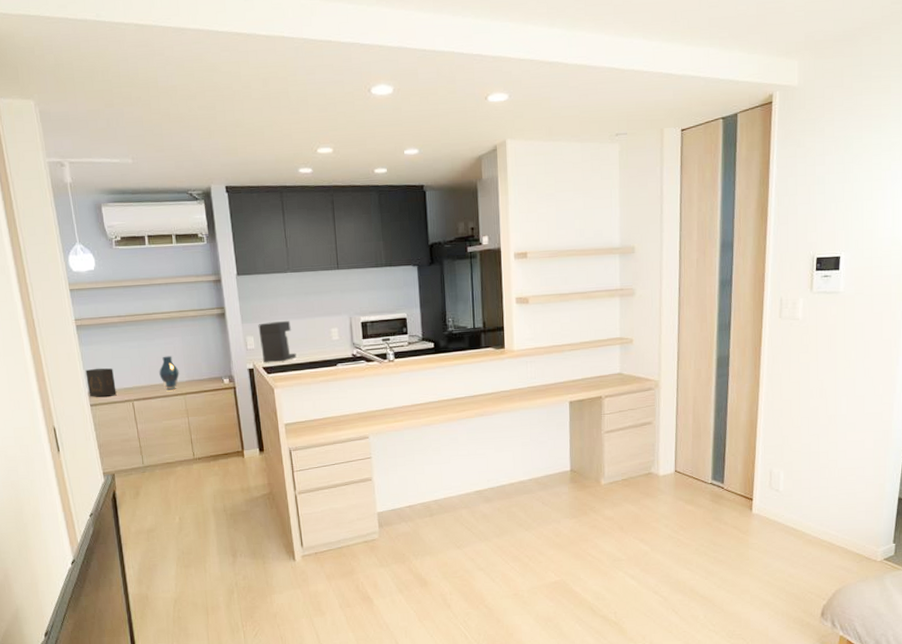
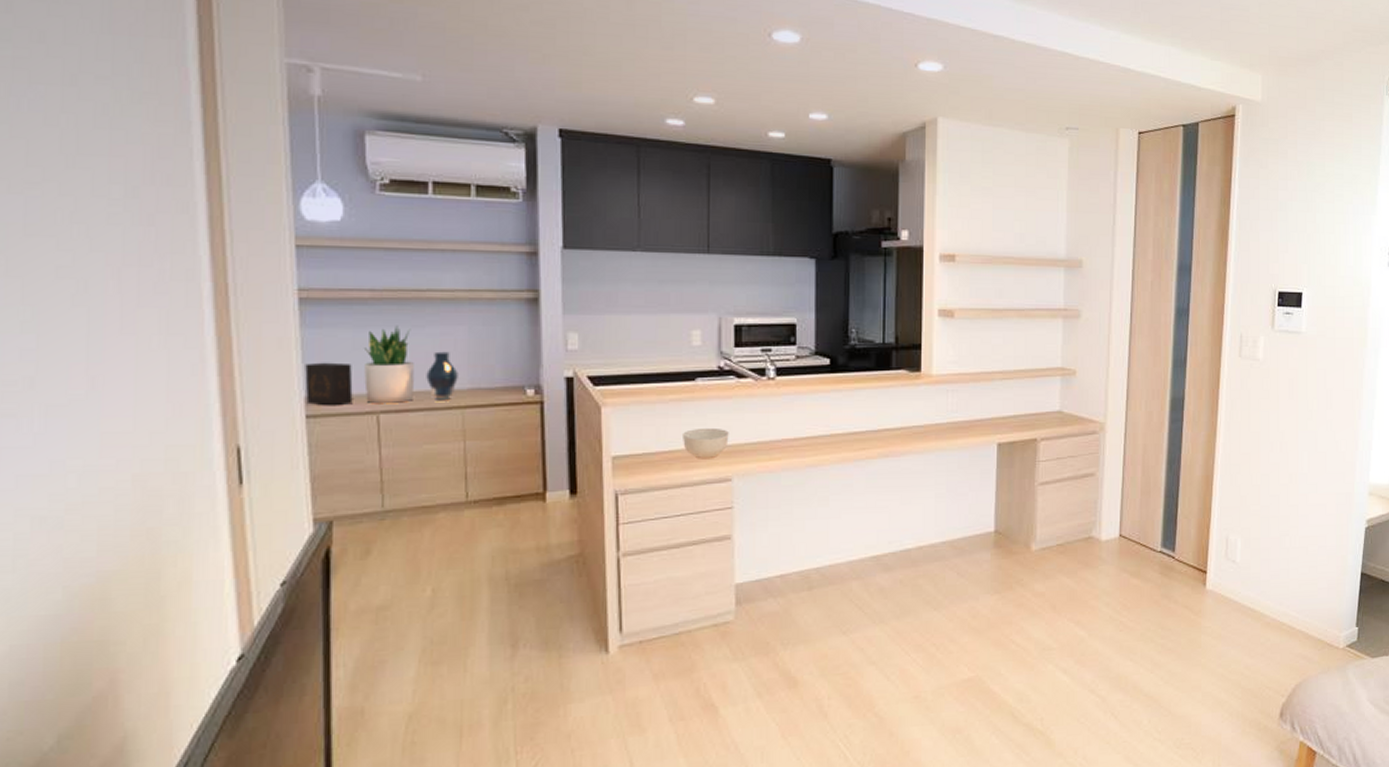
planter: none [118,339,153,395] -> present [363,325,414,405]
coffee maker: present [258,320,297,363] -> none [586,314,639,371]
bowl: none [330,400,364,423] -> present [681,427,729,459]

